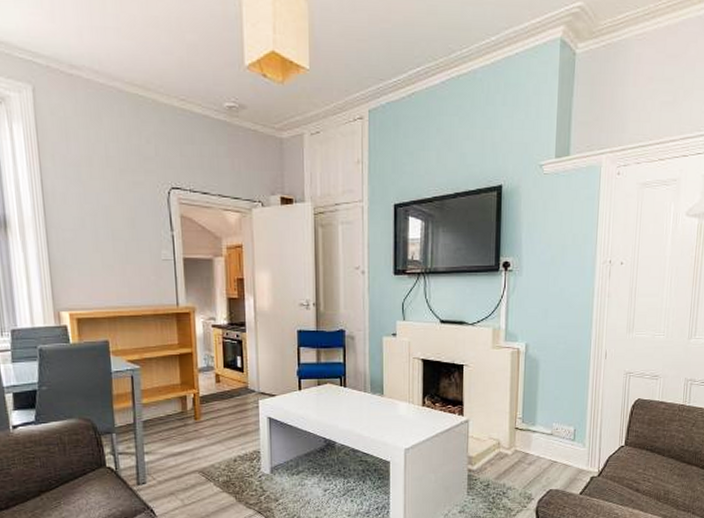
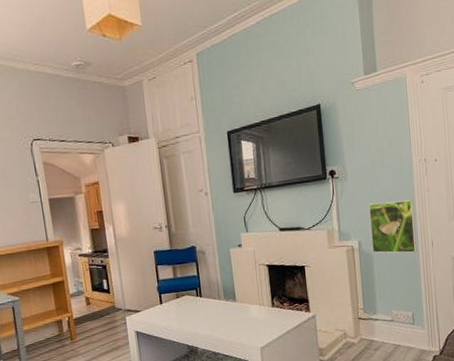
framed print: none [539,303,591,364] -> present [368,200,417,253]

